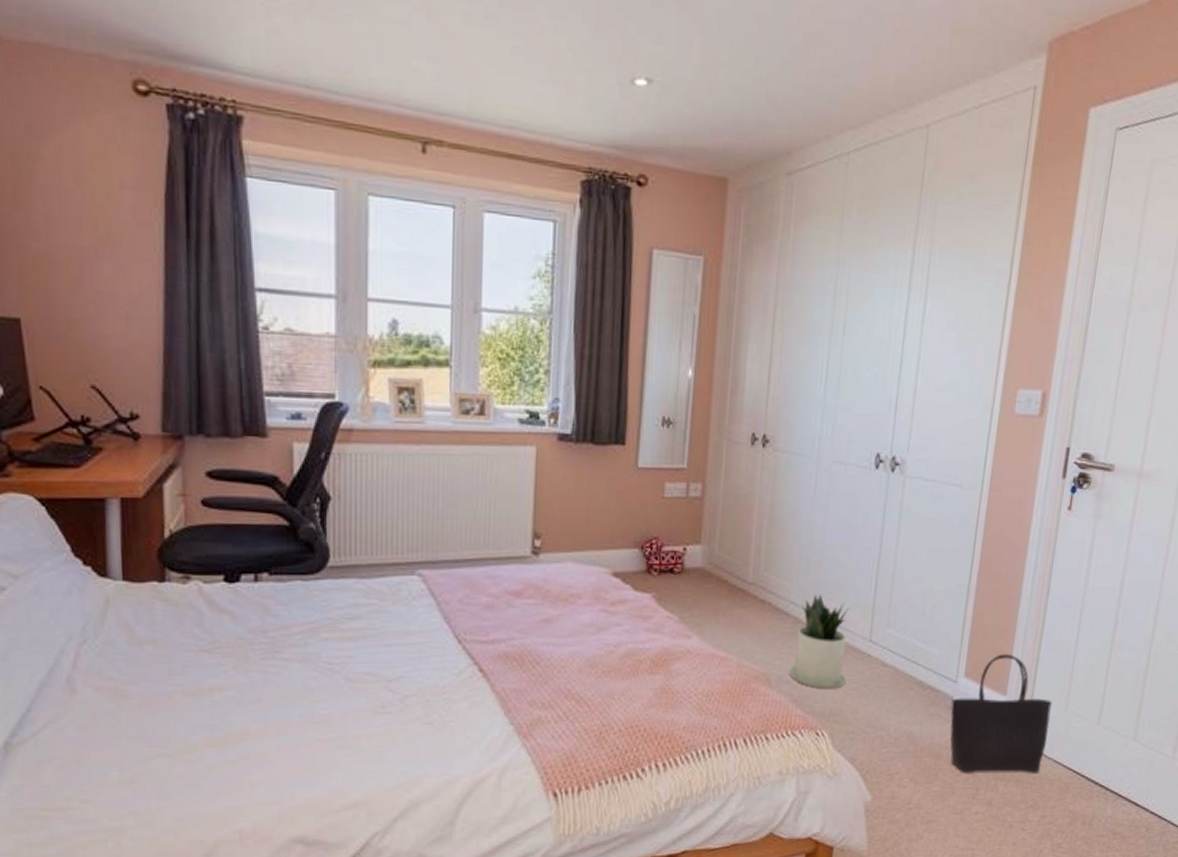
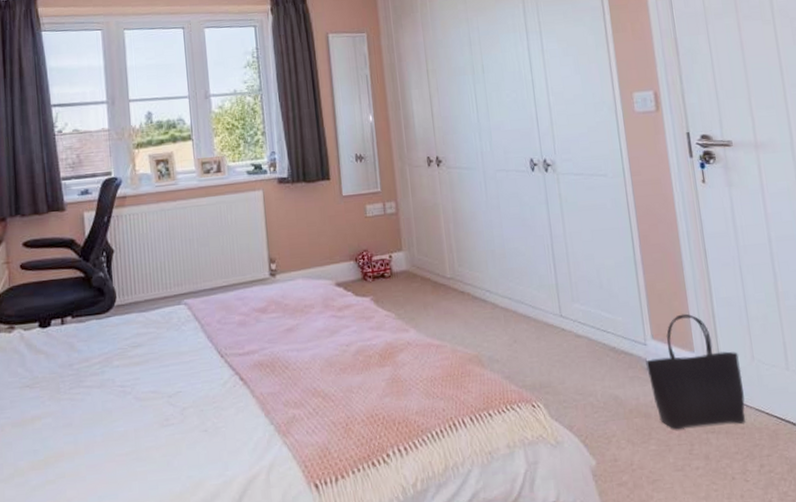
planter: present [788,594,849,689] -> none [496,280,549,364]

